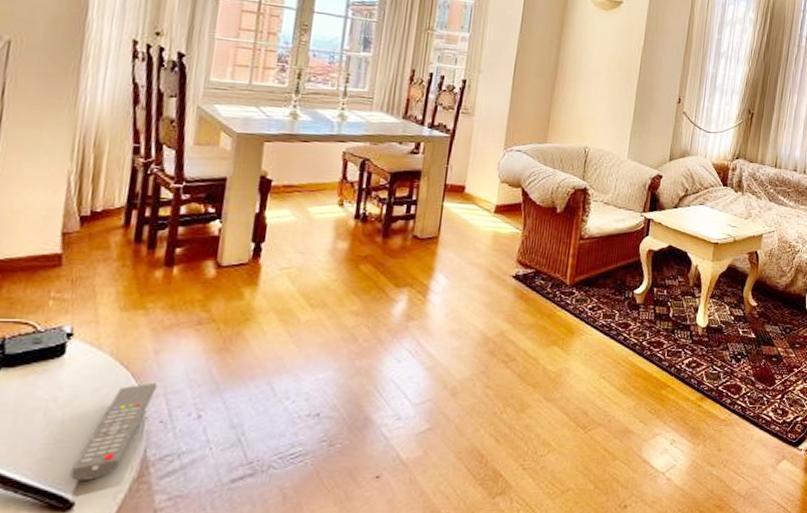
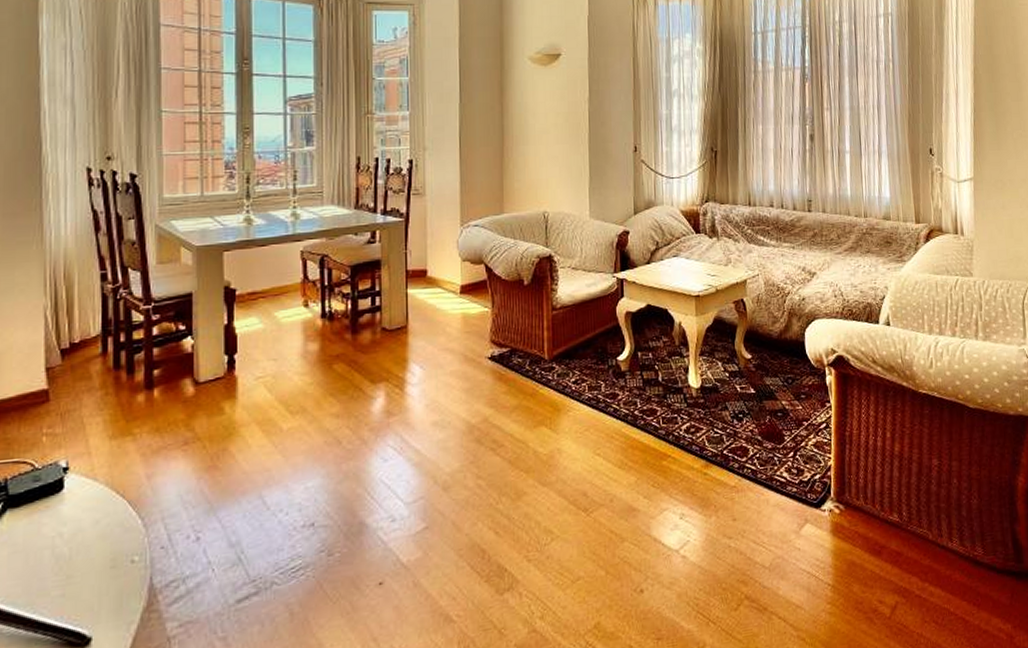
remote control: present [69,382,158,481] -> none [83,507,155,615]

